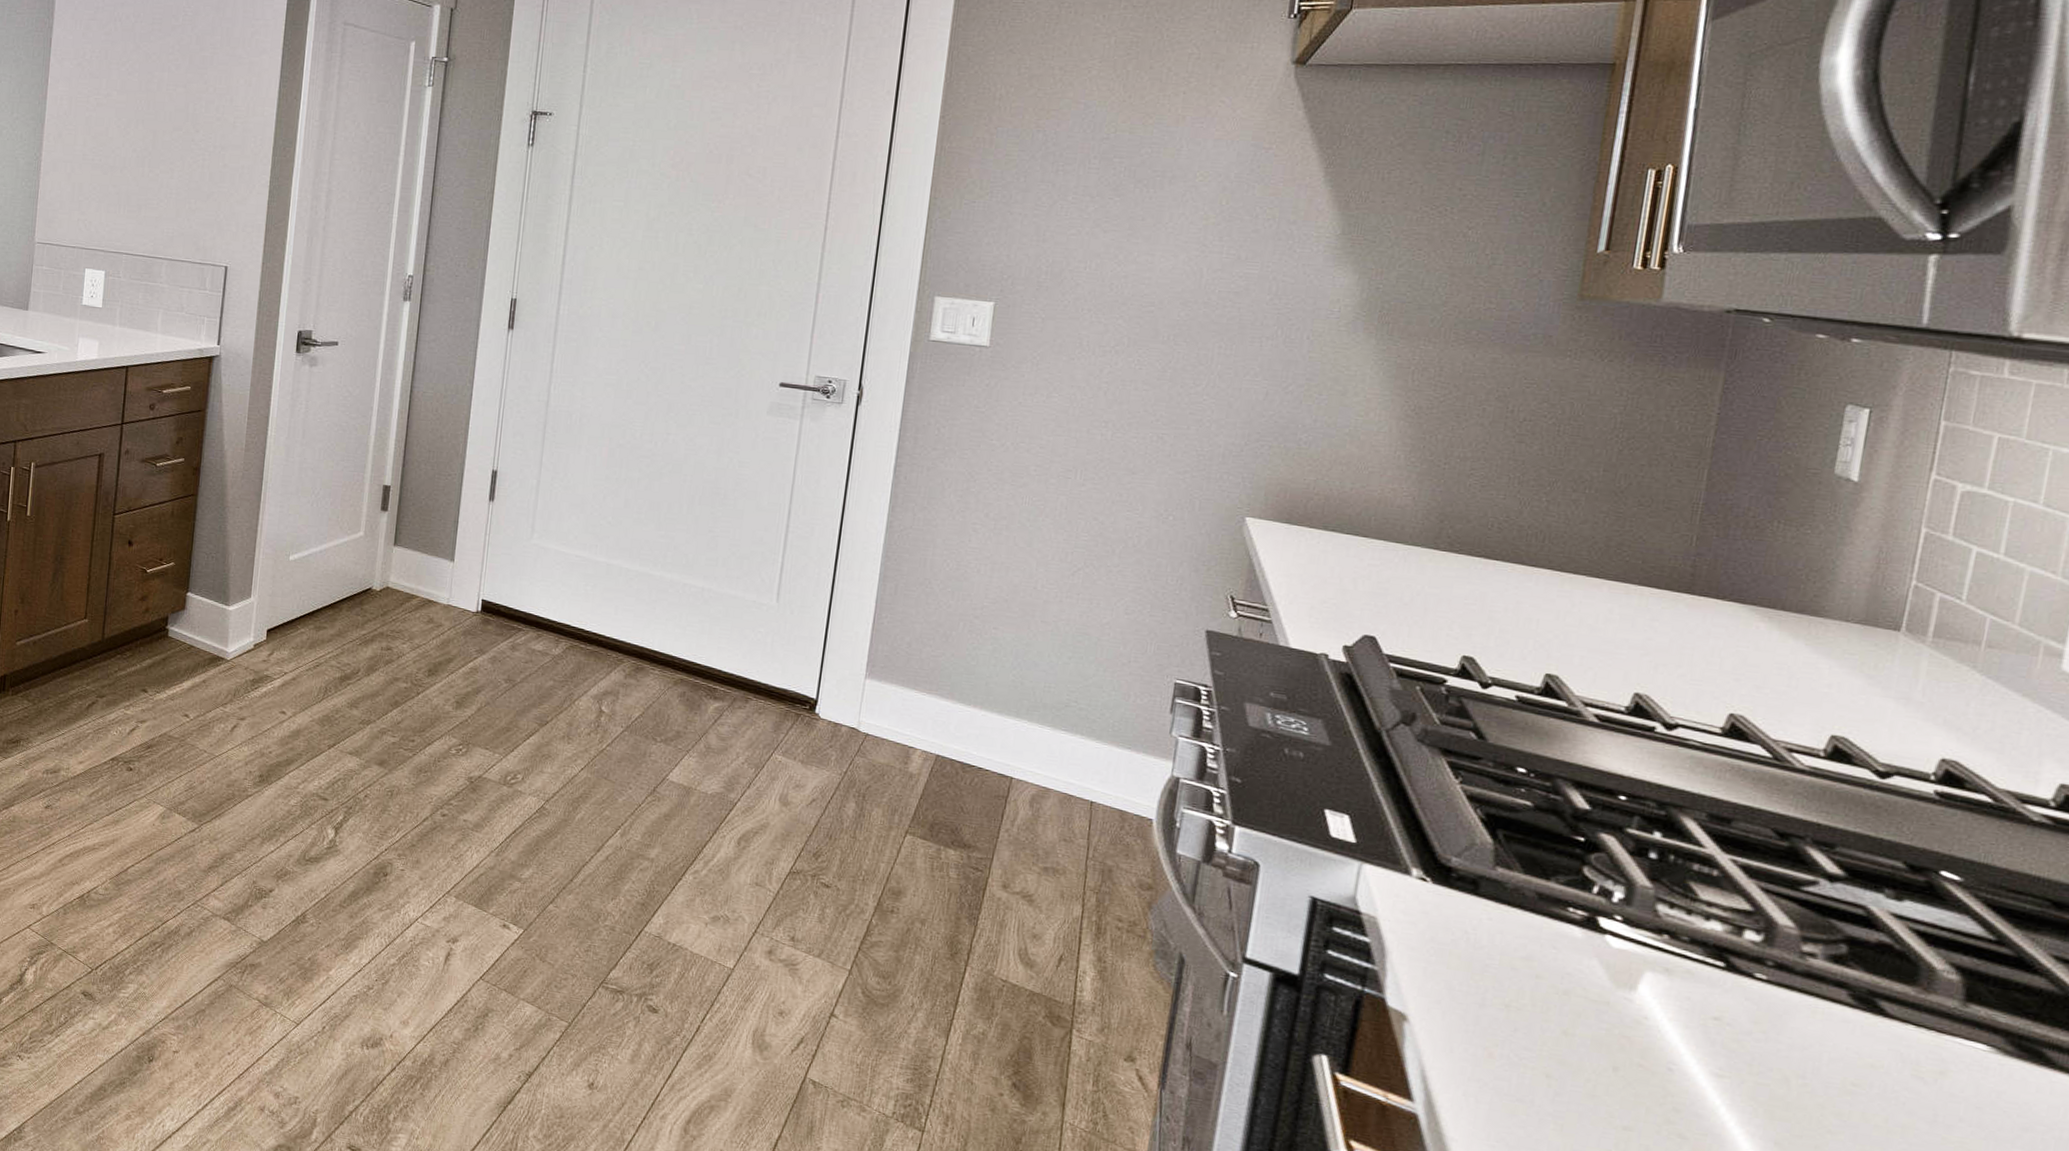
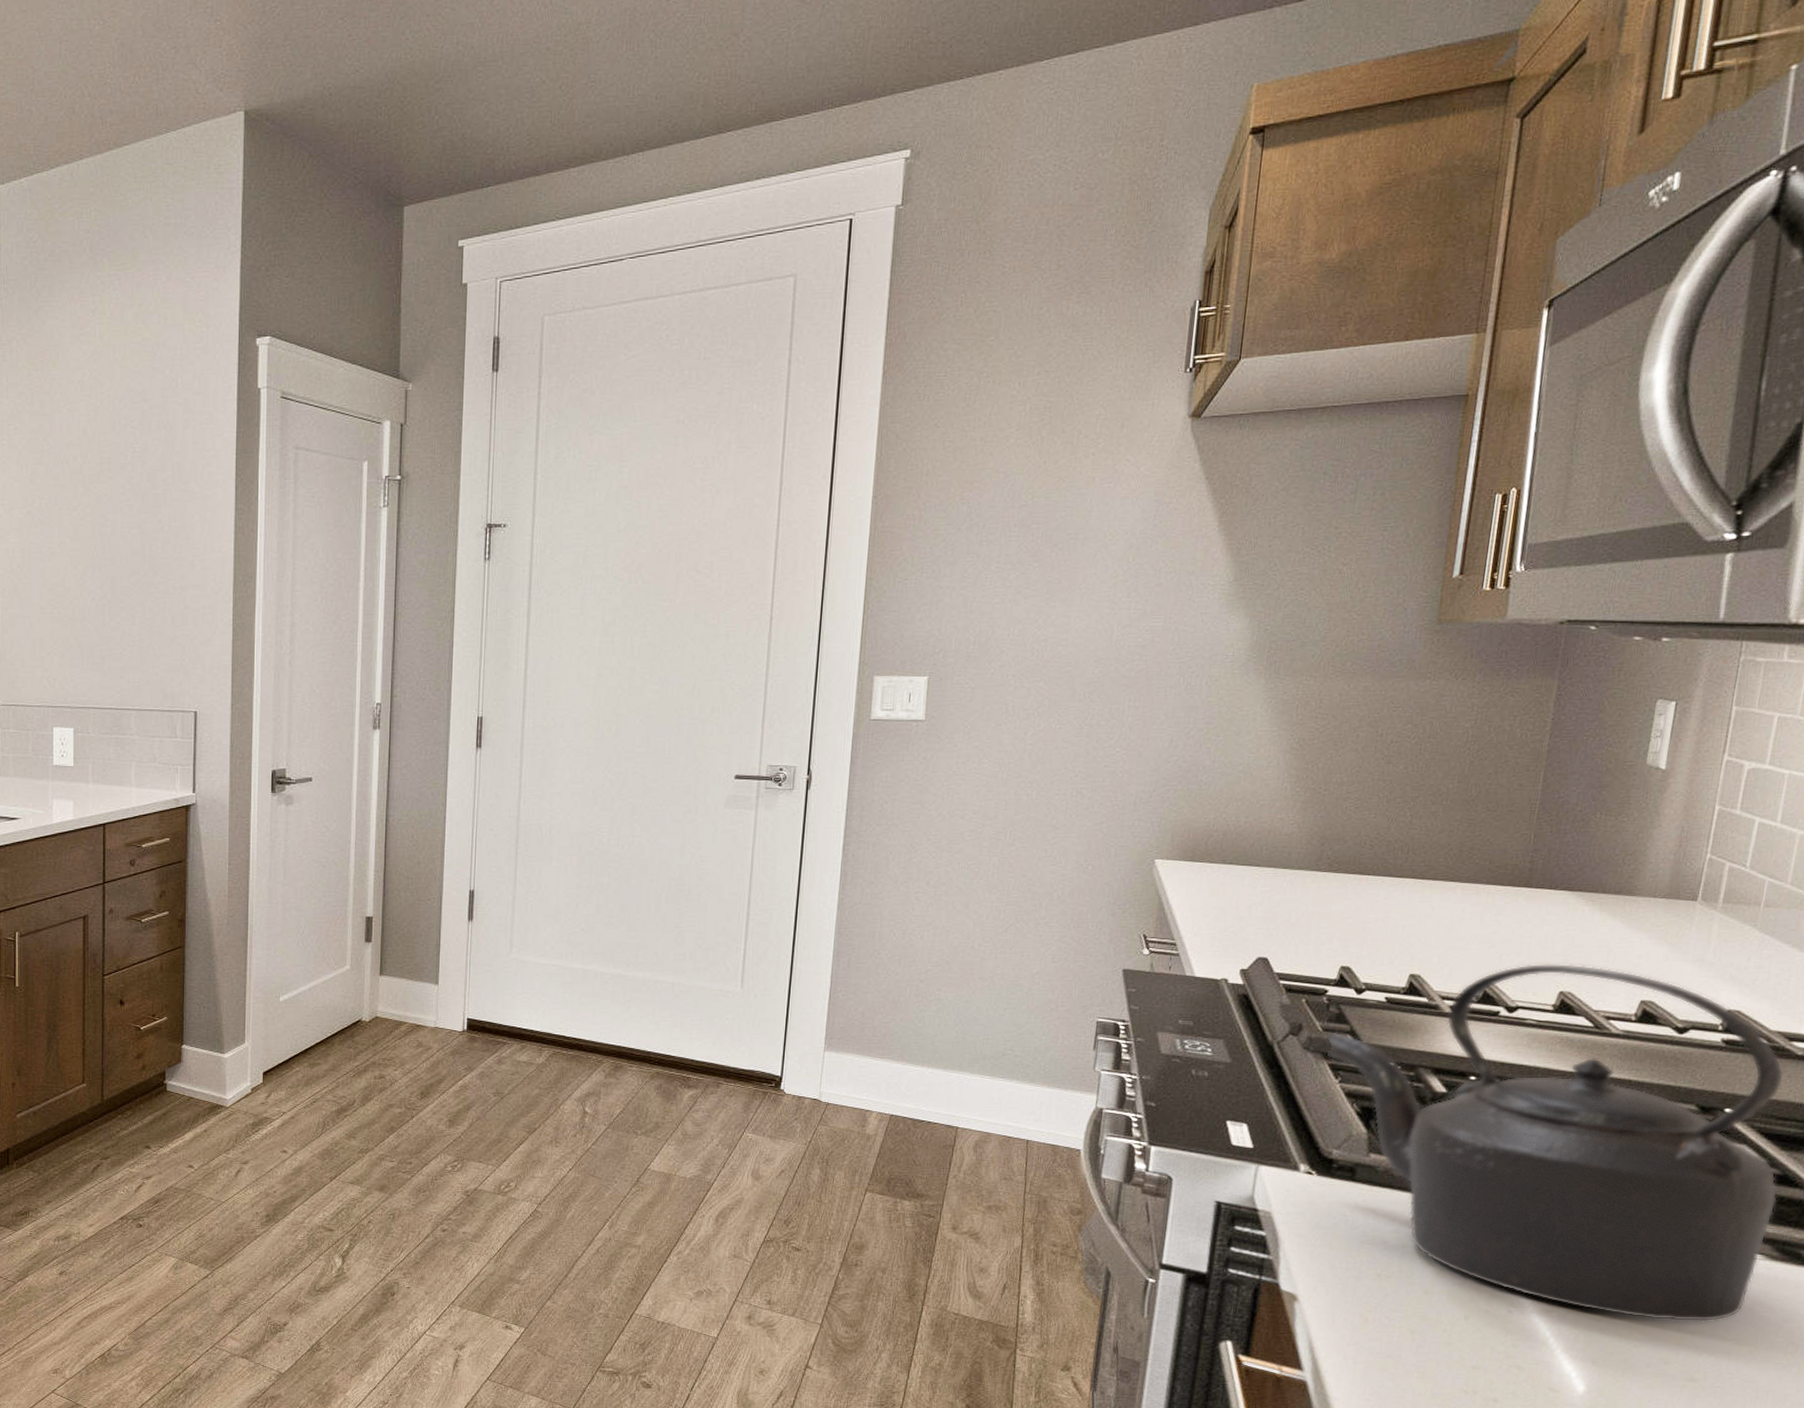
kettle: none [1444,678,2016,1117] -> present [1326,963,1784,1322]

